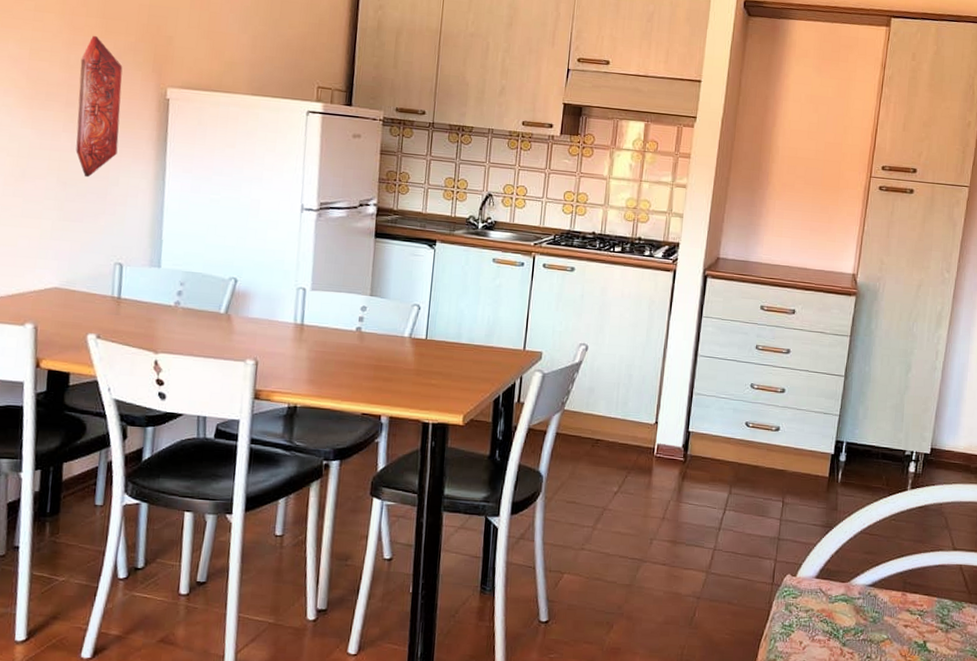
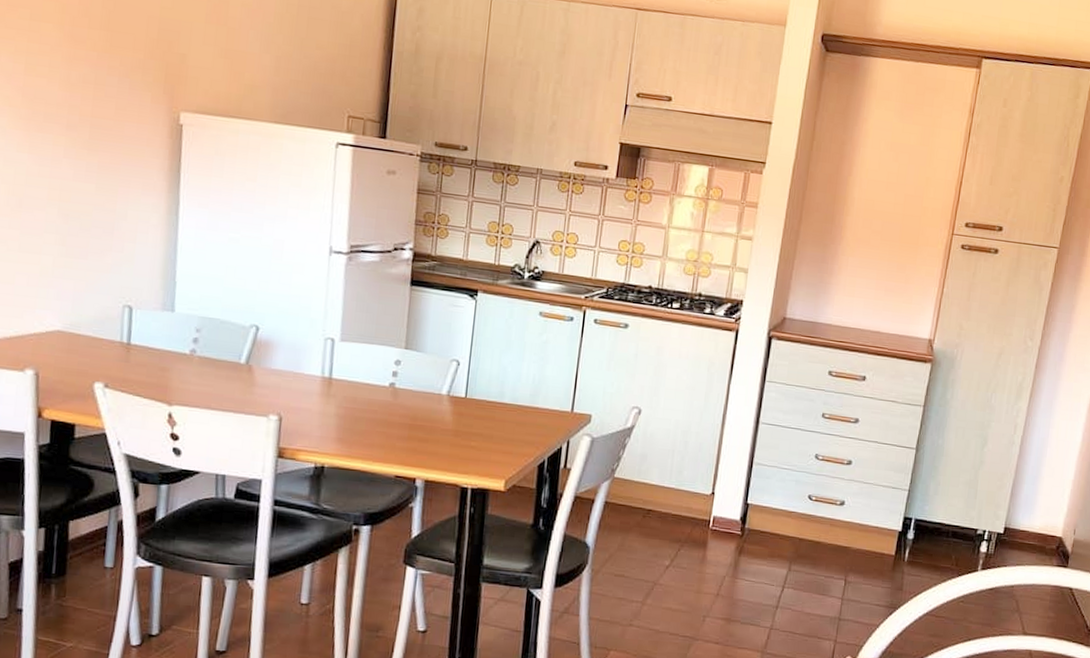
carved panel: present [75,35,123,178] -> none [78,49,130,210]

